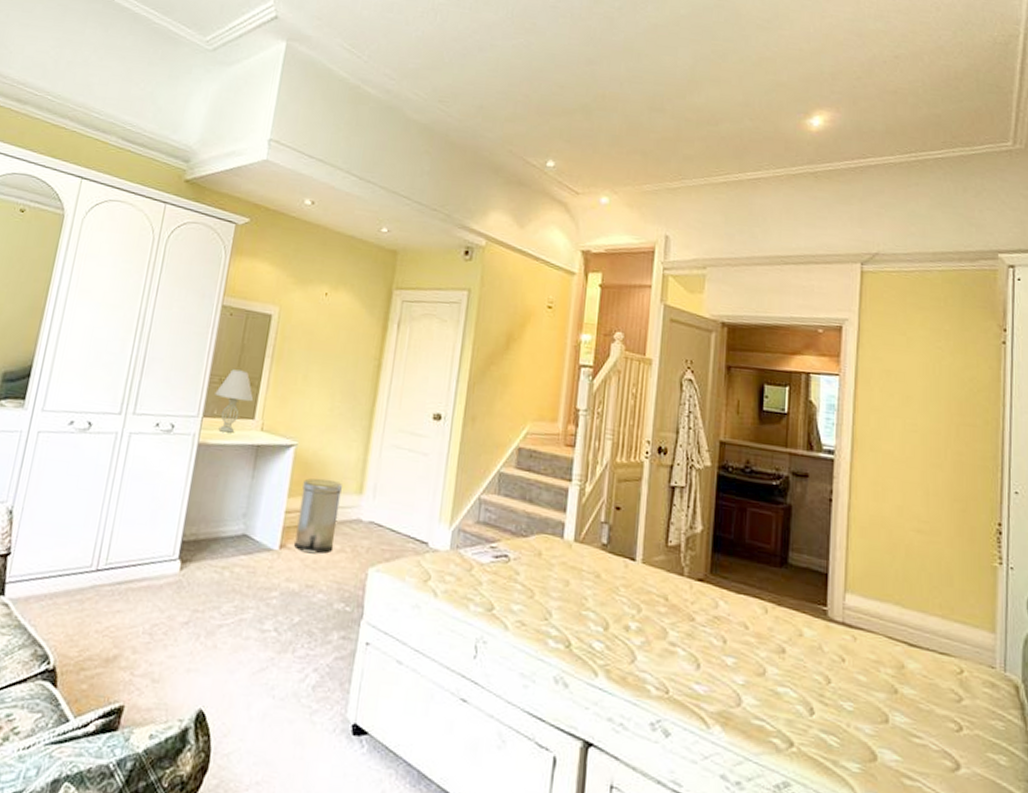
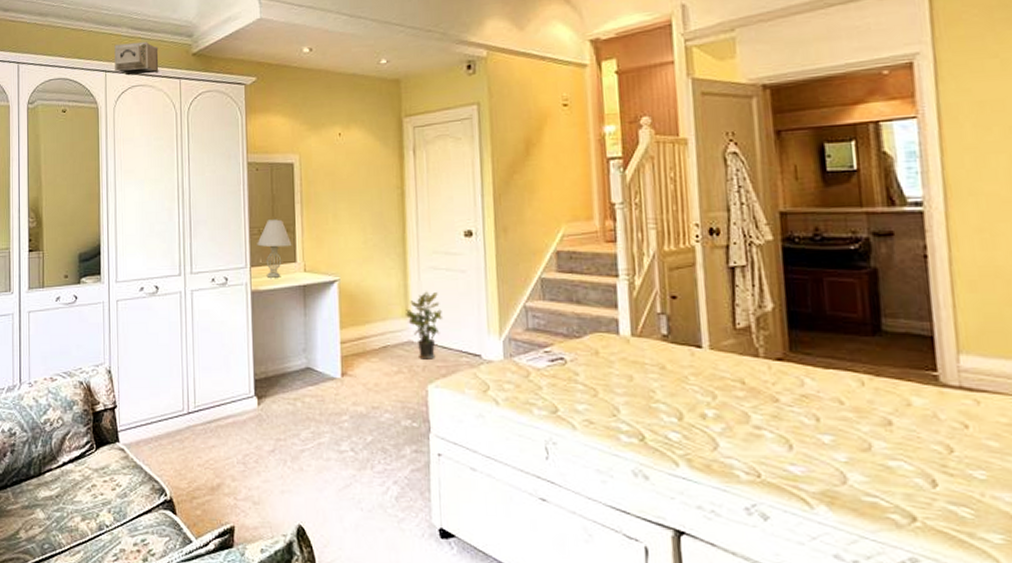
decorative box: none [93,152,148,192] -> present [114,41,159,76]
pedal bin: present [294,478,342,555] -> none [352,307,391,378]
potted plant: none [360,469,397,542] -> present [406,291,442,359]

